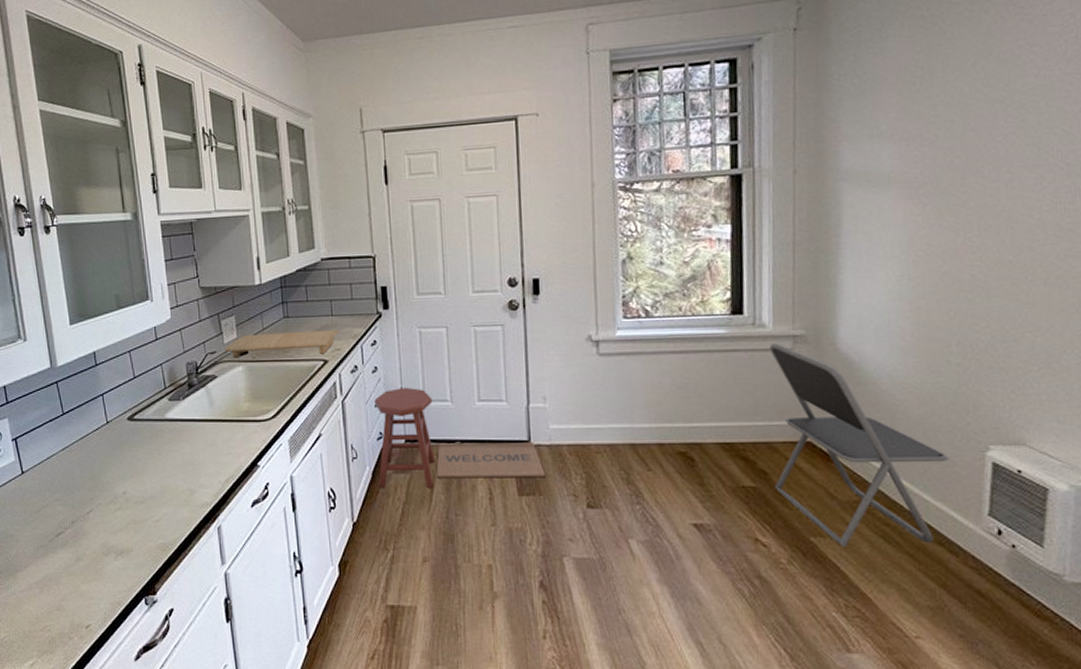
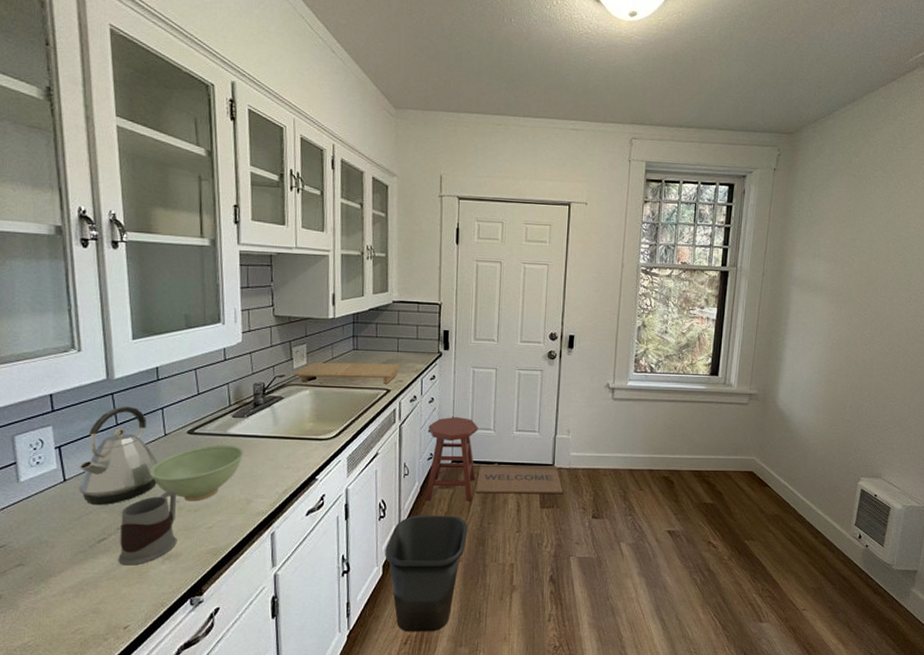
kettle: none [33,394,104,499] -> present [78,406,158,506]
mug: none [74,481,128,561] -> present [118,490,177,566]
bowl: none [97,430,184,493] -> present [150,444,245,502]
waste bin: none [339,505,432,646] -> present [385,515,468,632]
folding chair: present [769,344,949,547] -> none [725,399,836,547]

